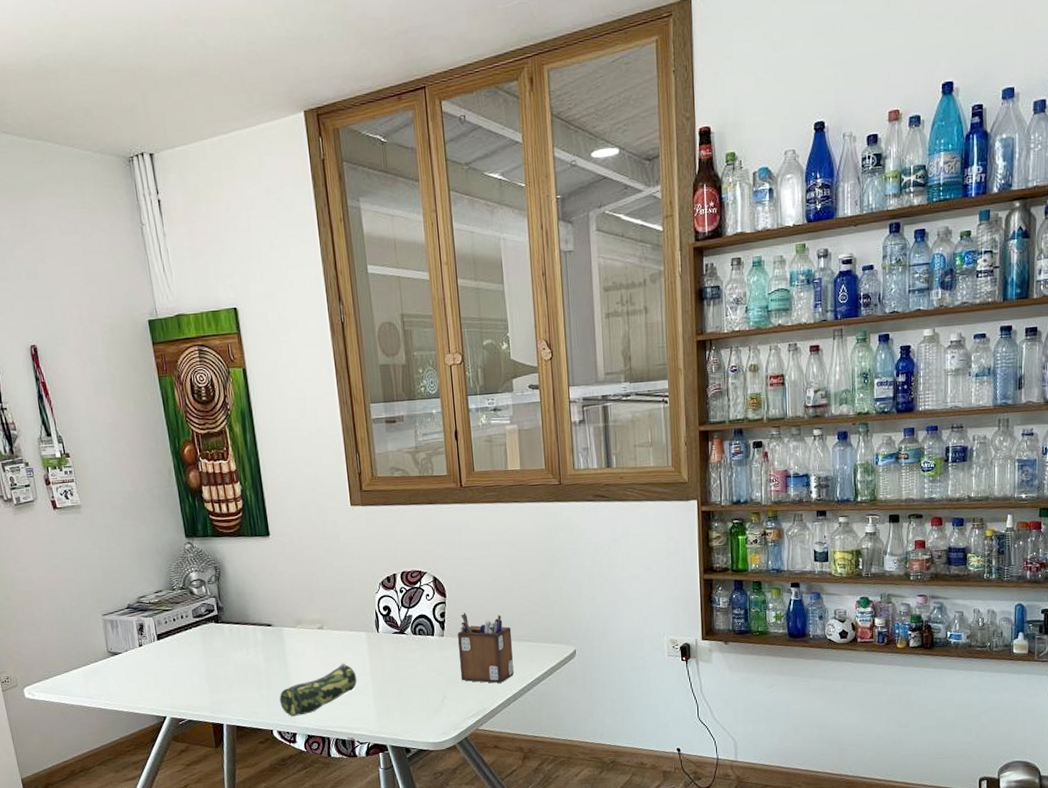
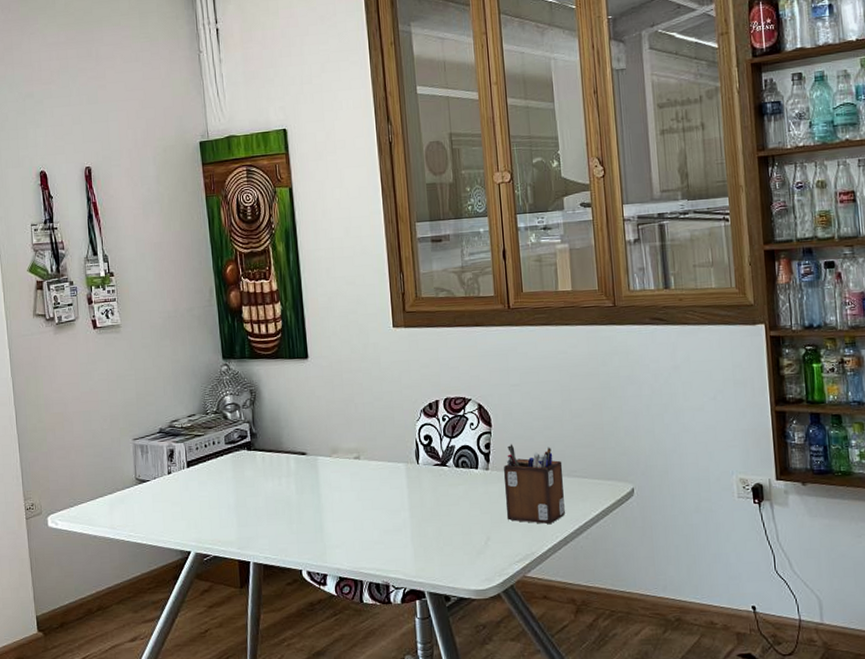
pencil case: present [279,662,357,716] -> none [311,496,394,555]

